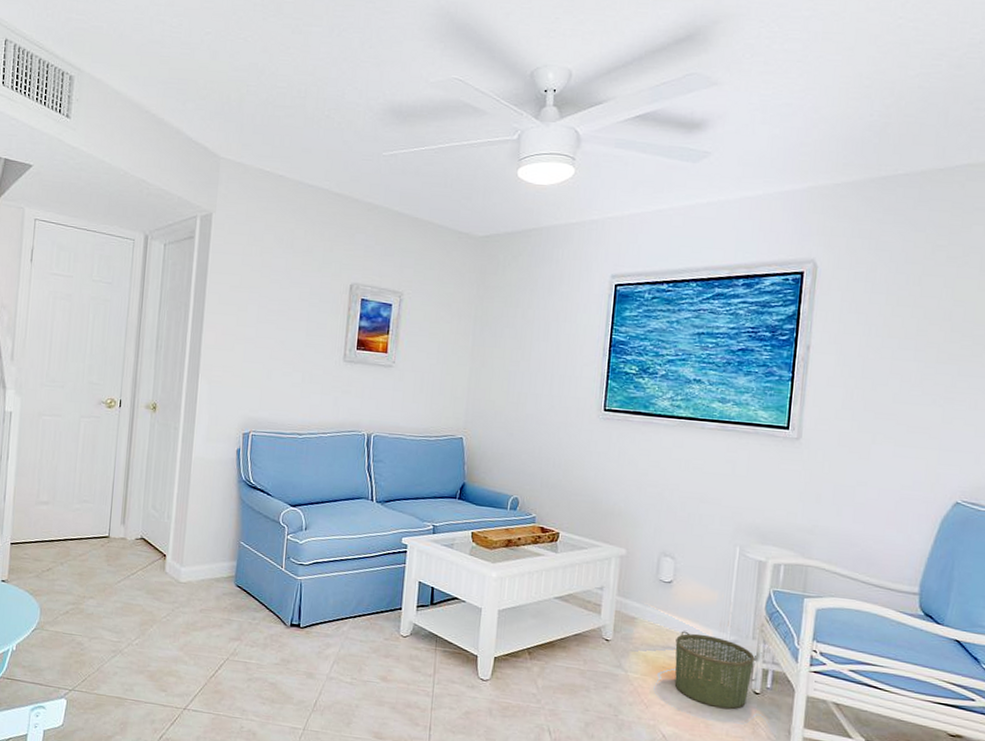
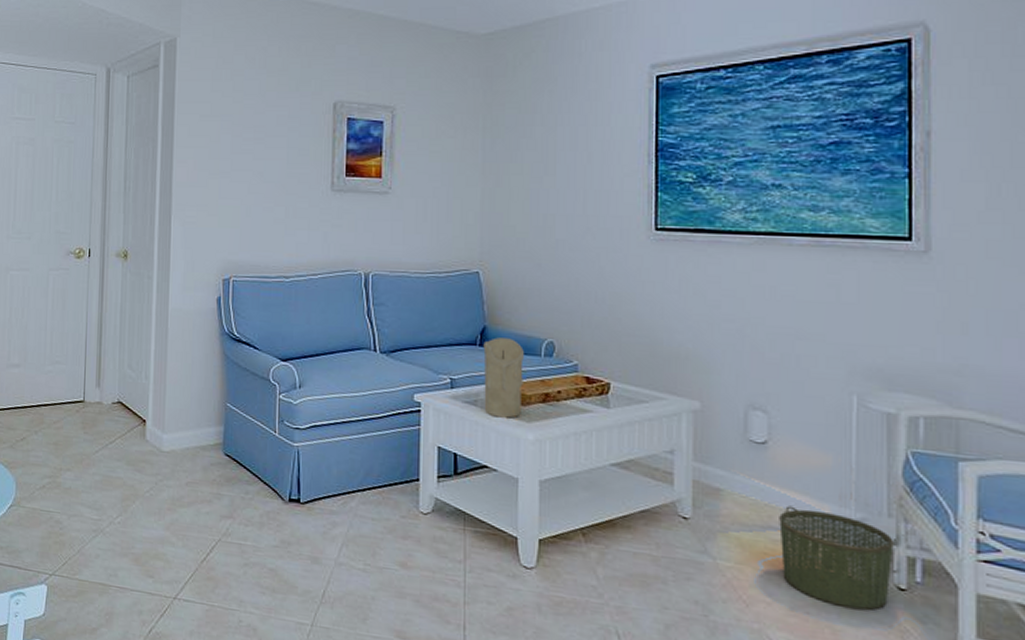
candle: none [458,493,494,559] -> present [483,337,524,418]

